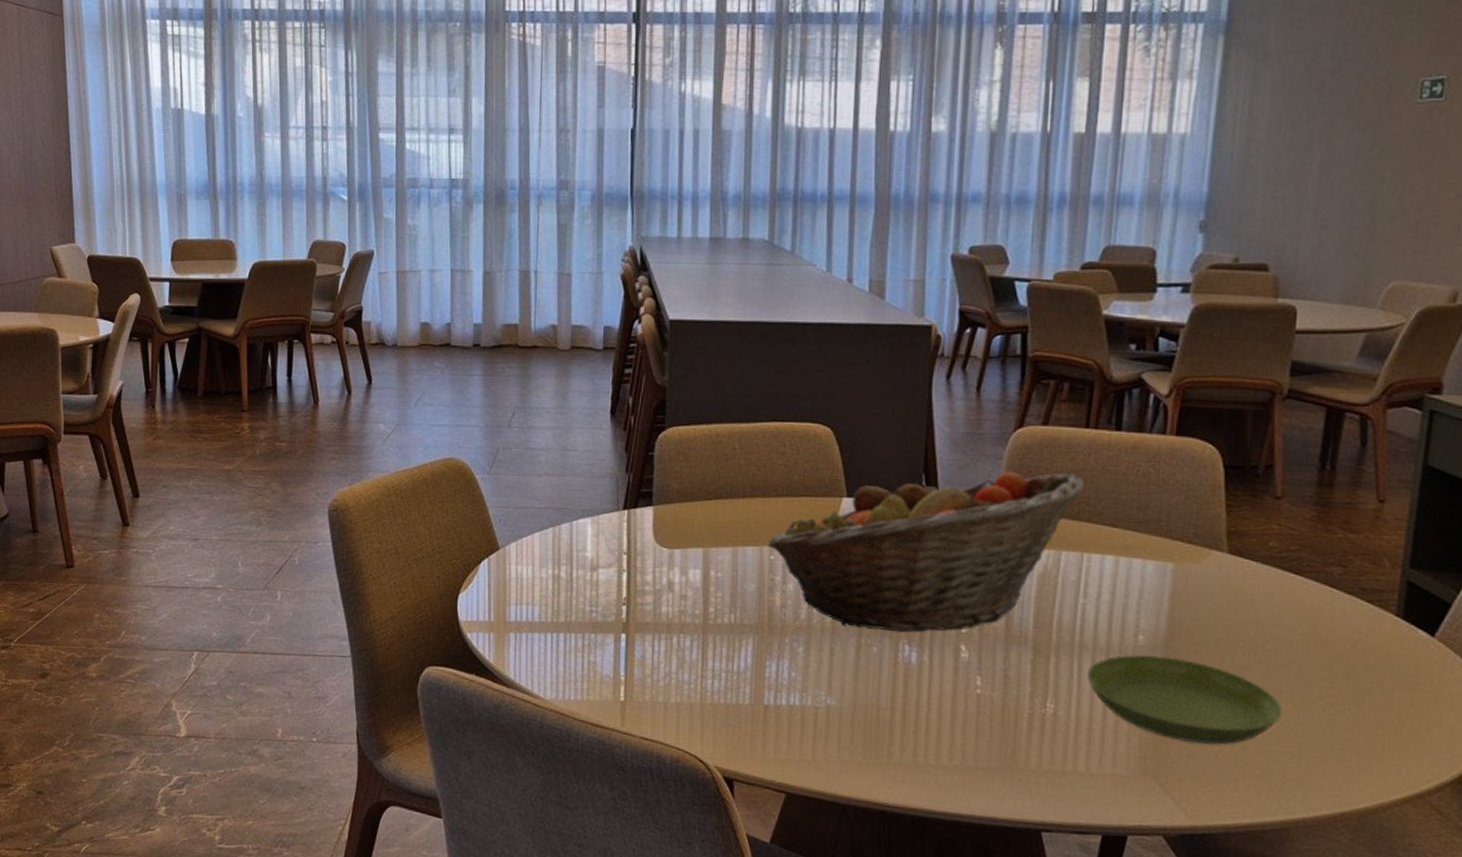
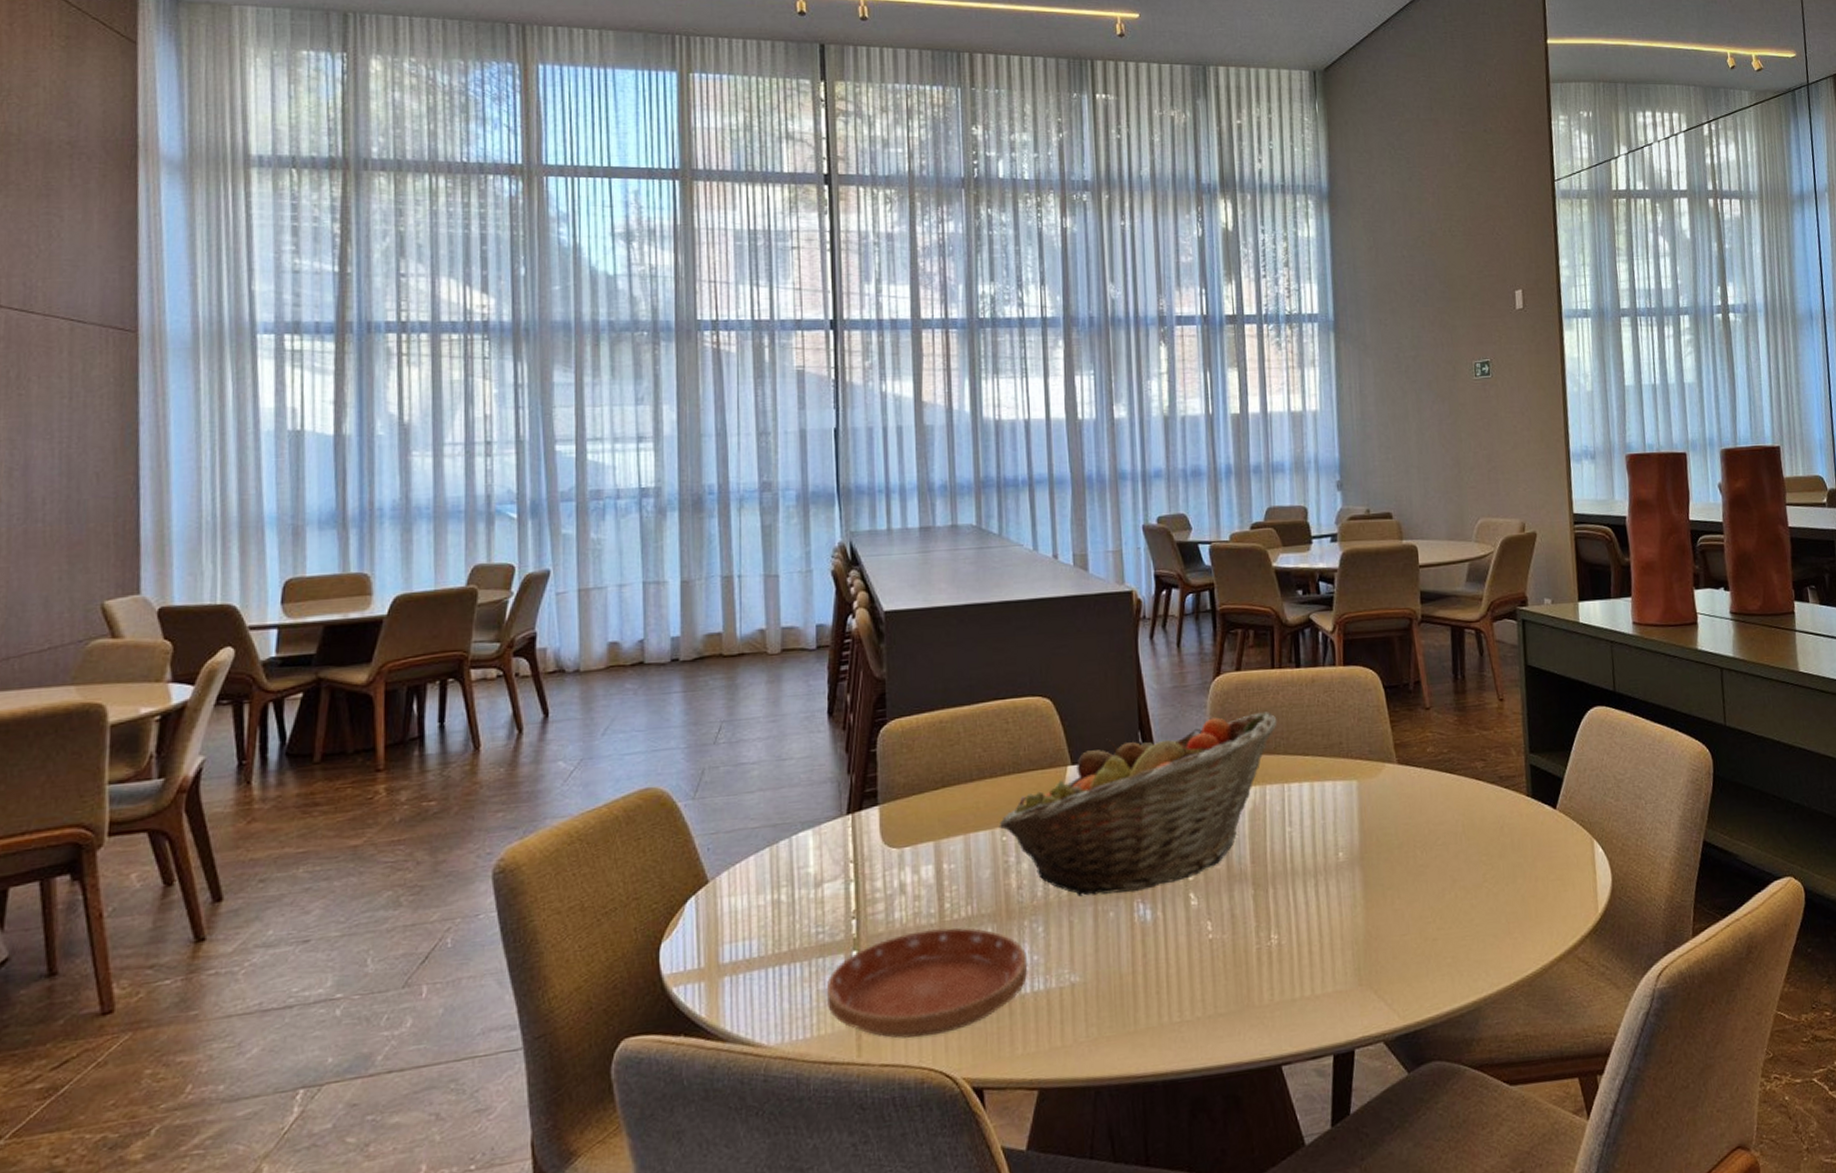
saucer: none [596,627,786,724] -> present [826,927,1028,1039]
saucer: present [1086,654,1283,745] -> none [1301,868,1460,946]

